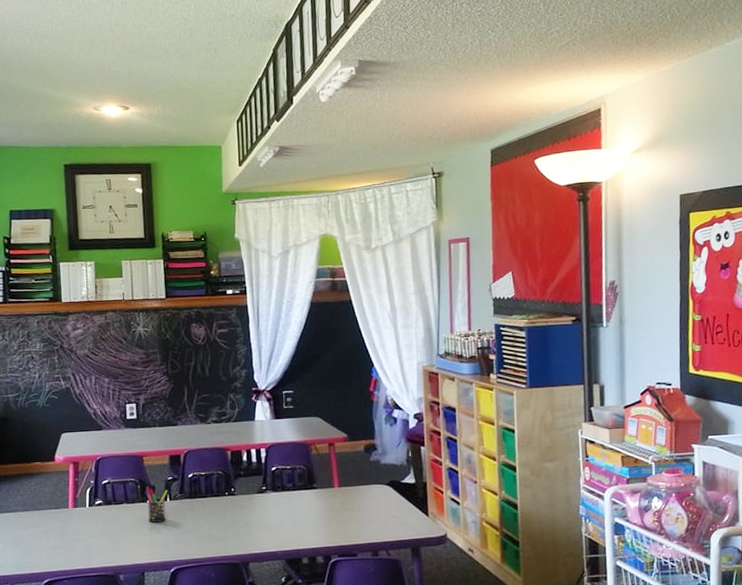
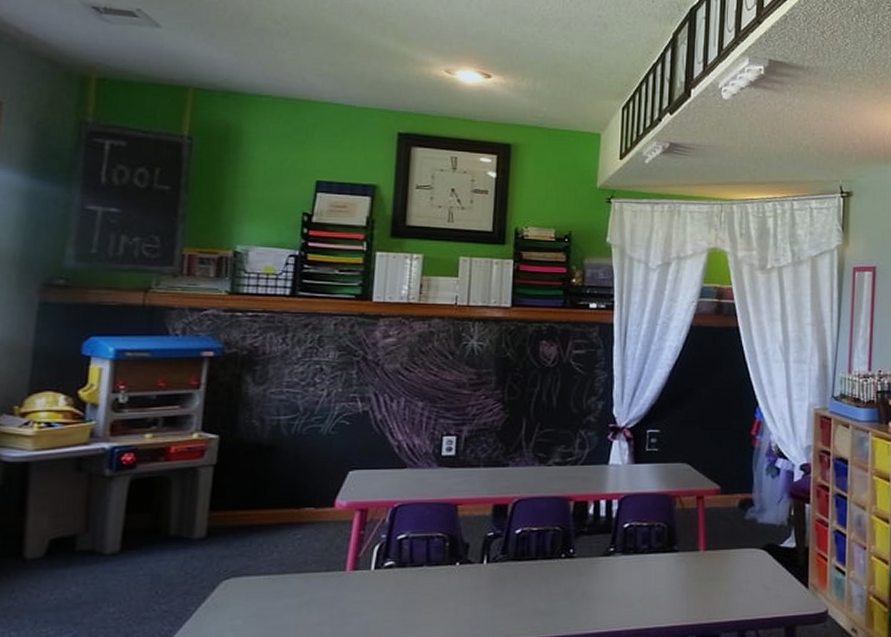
pen holder: present [145,487,168,523] -> none [454,544,486,592]

